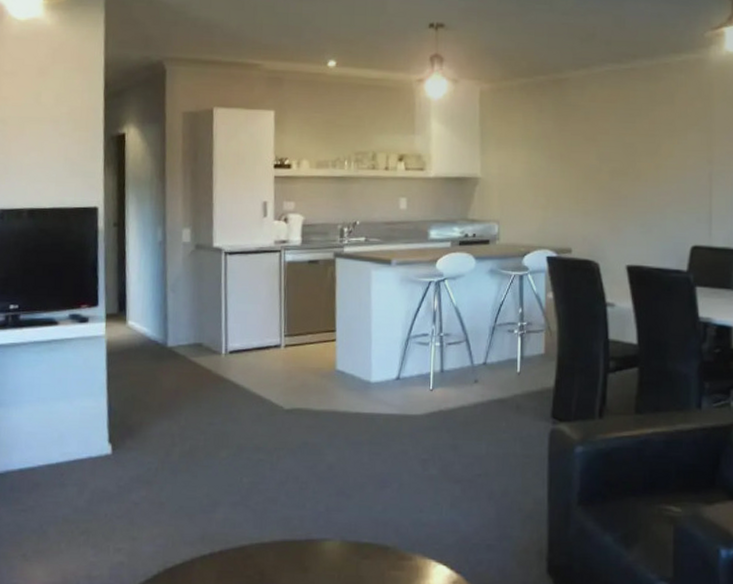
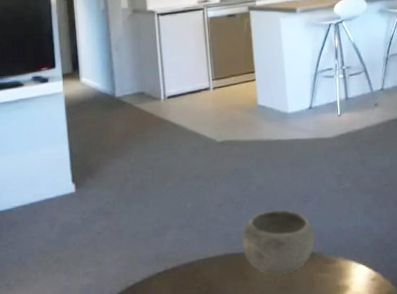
bowl: none [304,492,390,570] -> present [242,209,315,276]

